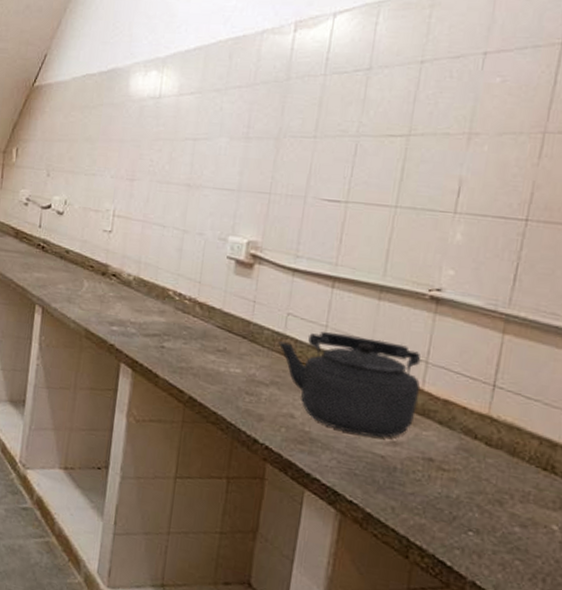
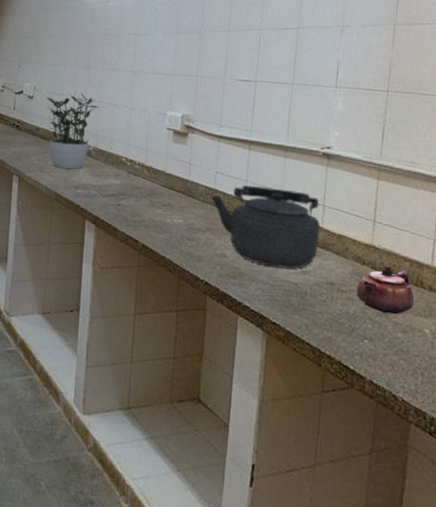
potted plant: none [78,209,143,302] -> present [46,93,99,169]
teapot: none [462,442,541,504] -> present [357,265,414,315]

